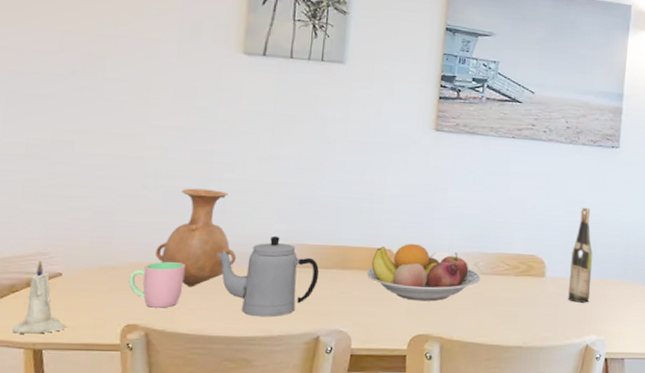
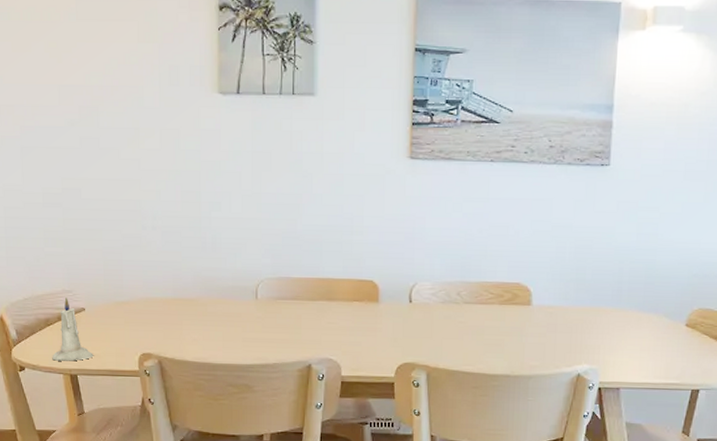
cup: present [128,262,185,308] -> none [140,297,186,339]
vase: present [154,188,237,288] -> none [159,227,231,320]
teapot: present [217,236,320,317] -> none [213,270,307,347]
fruit bowl: present [366,243,481,302] -> none [351,274,465,331]
wine bottle: present [568,208,593,303] -> none [557,232,583,331]

